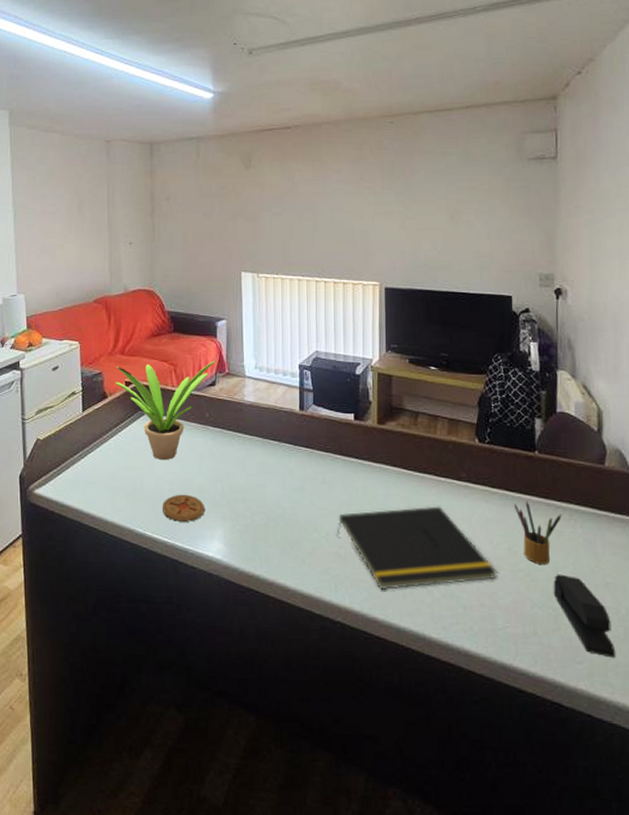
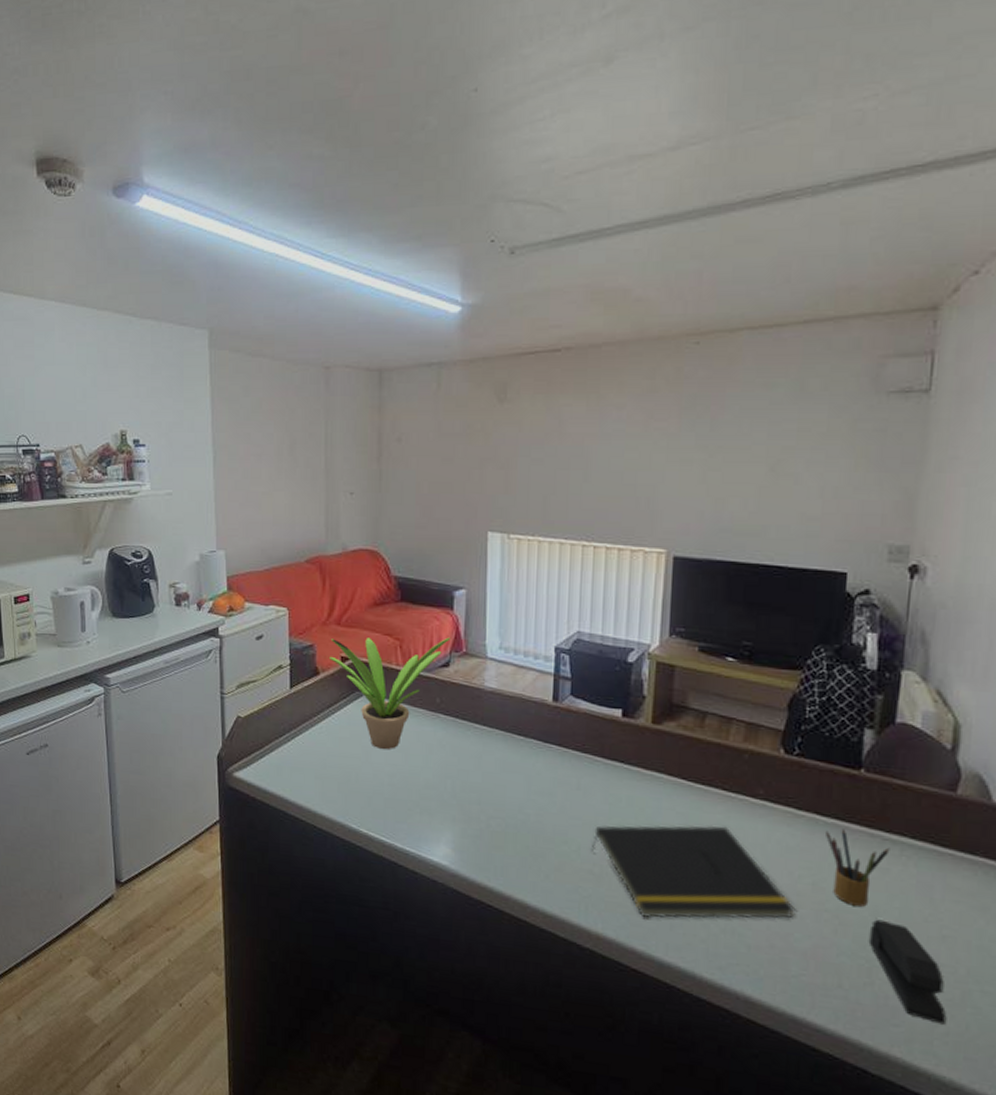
coaster: present [161,494,205,522] -> none [379,789,432,821]

